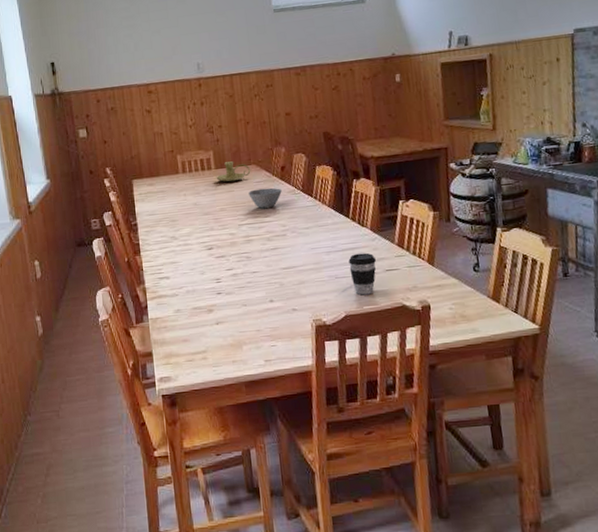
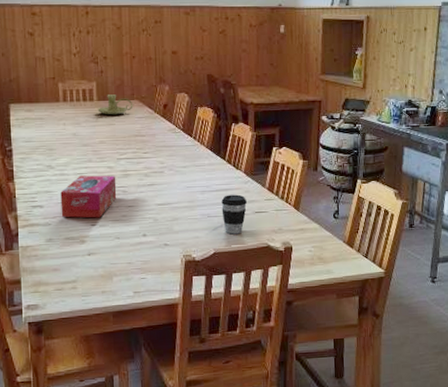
tissue box: none [185,242,241,288] -> present [60,175,117,218]
bowl: present [248,187,282,208] -> none [129,124,163,144]

